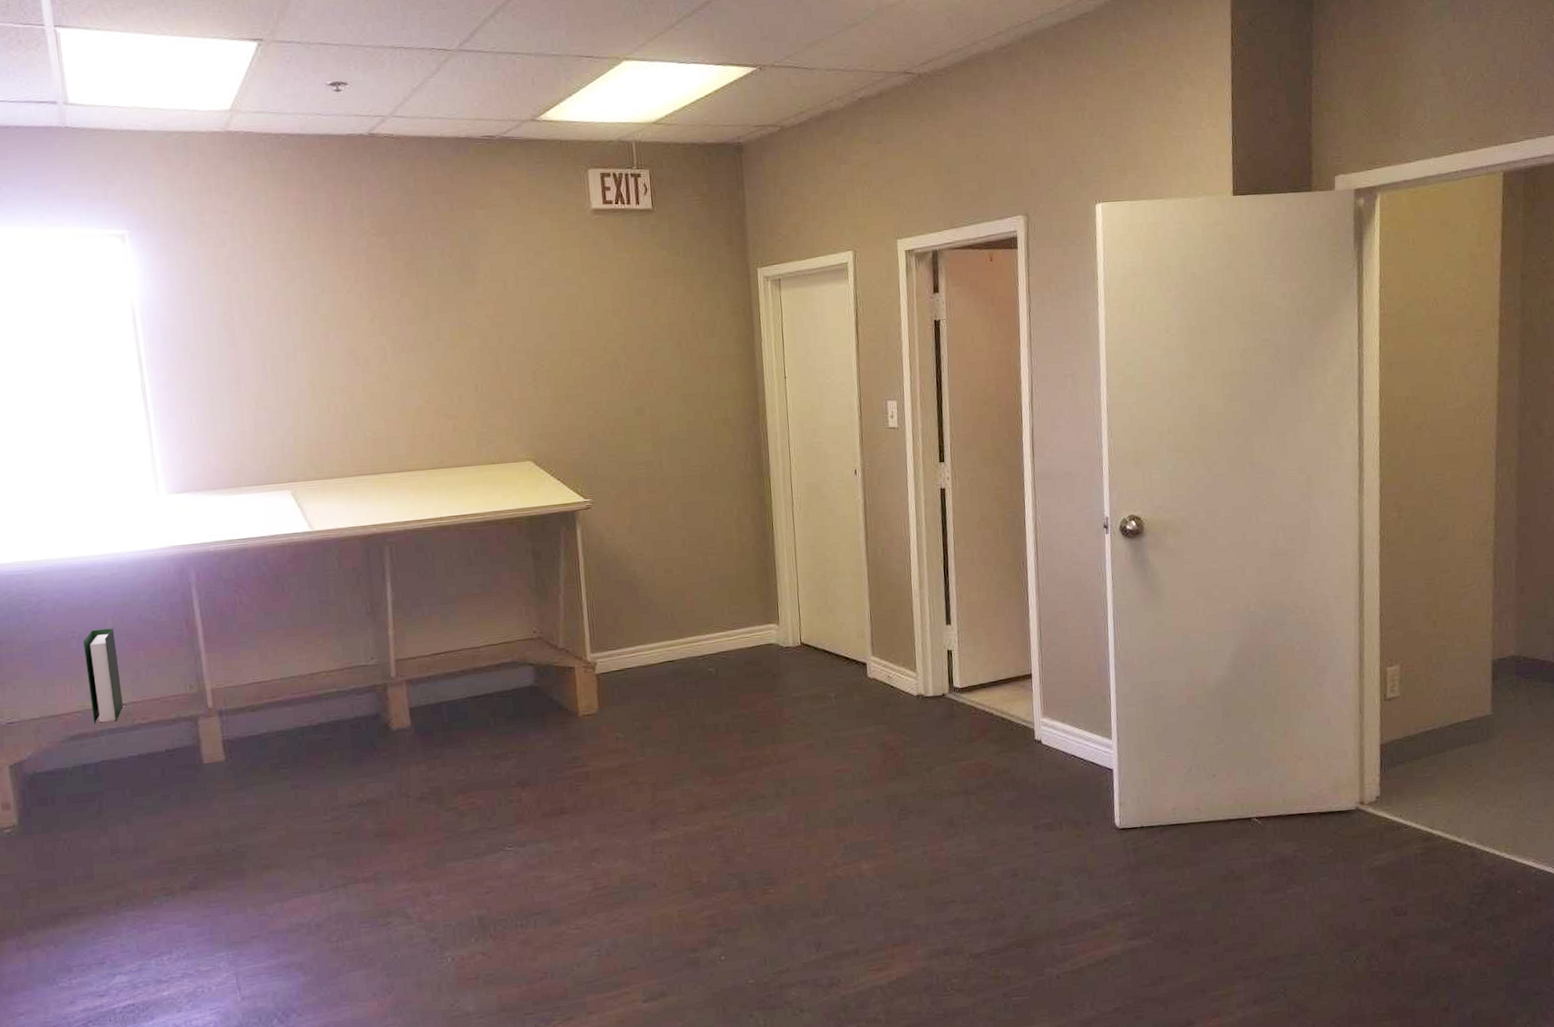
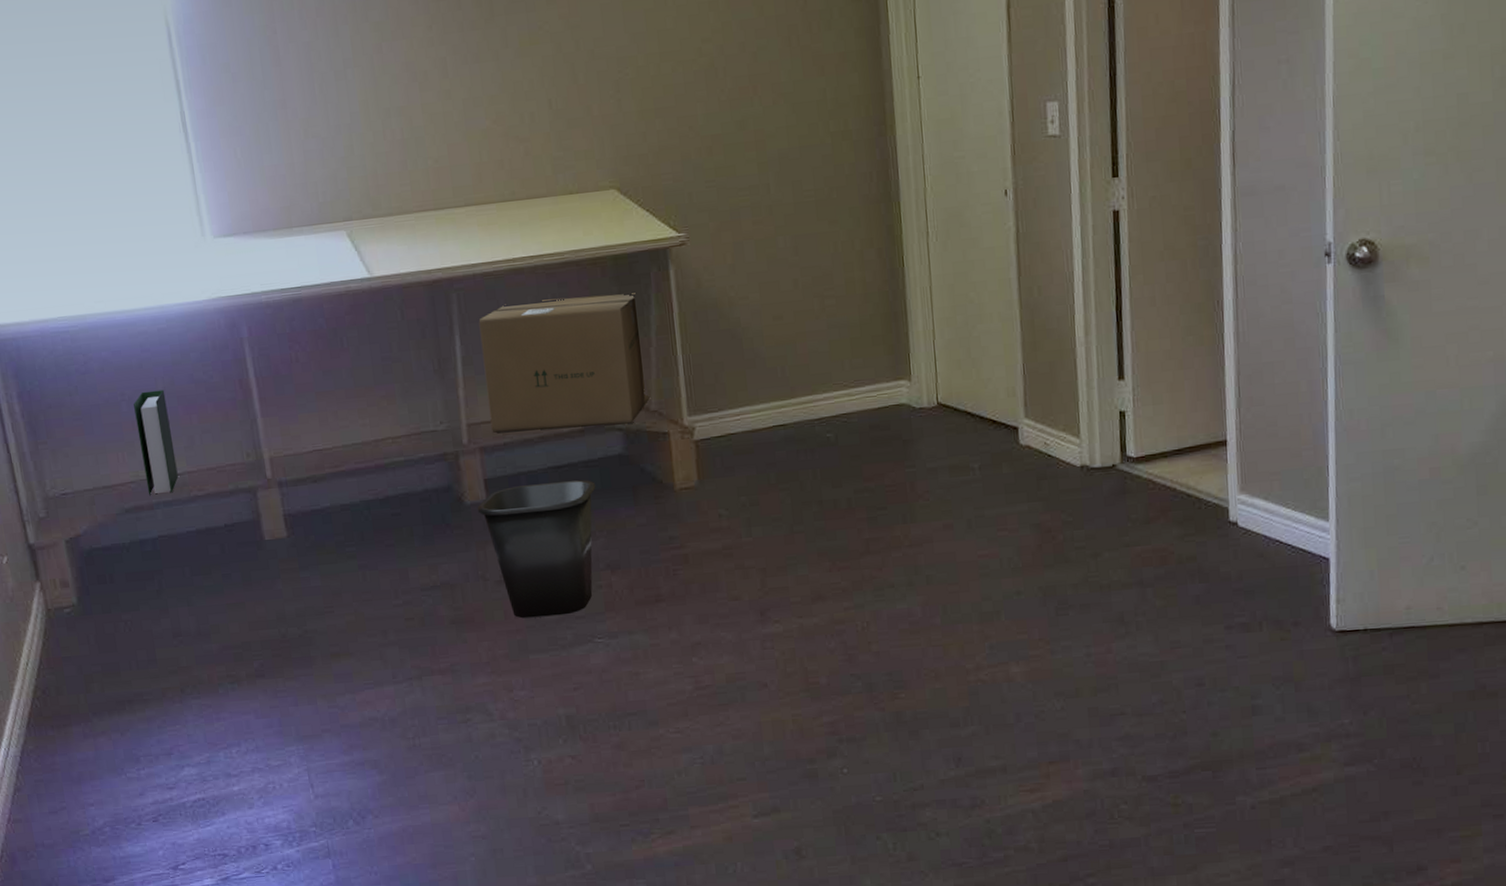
waste bin: none [402,708,509,831] -> present [477,480,596,619]
box: none [408,548,559,667] -> present [478,293,651,433]

